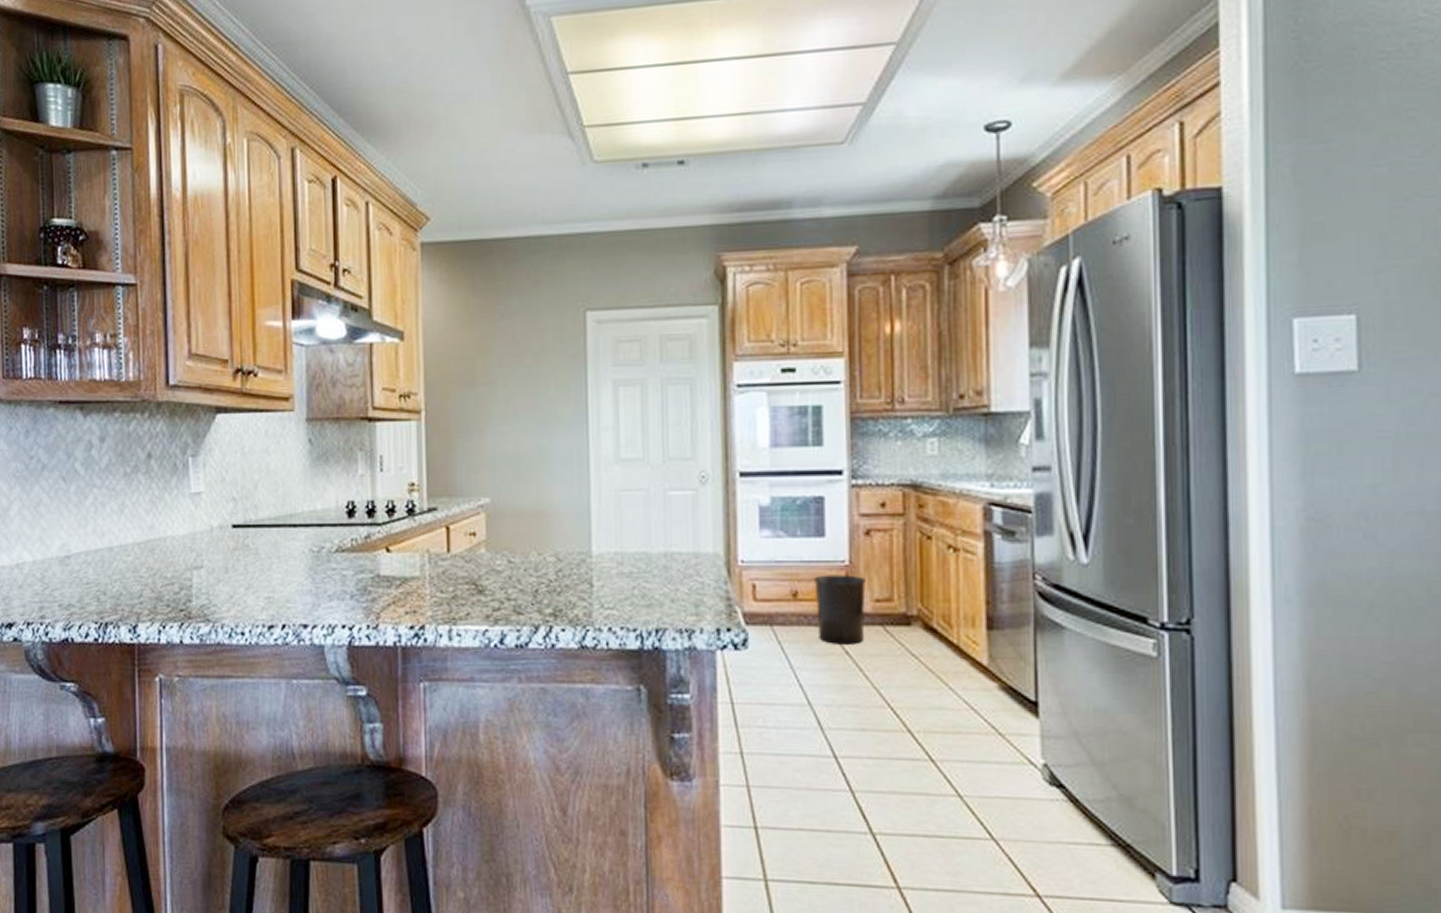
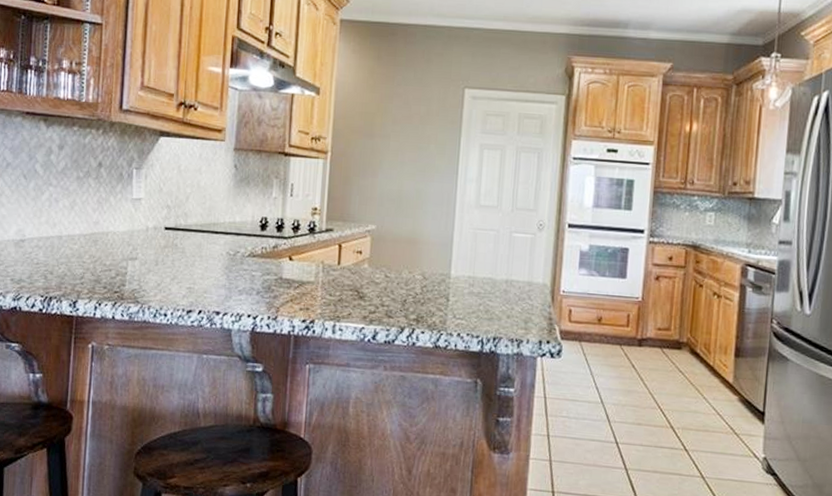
waste bin: present [814,575,866,645] -> none [614,307,652,361]

